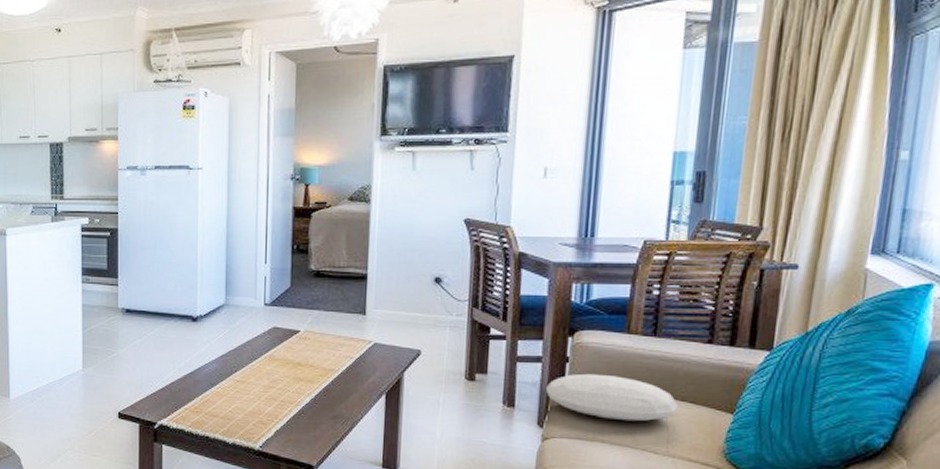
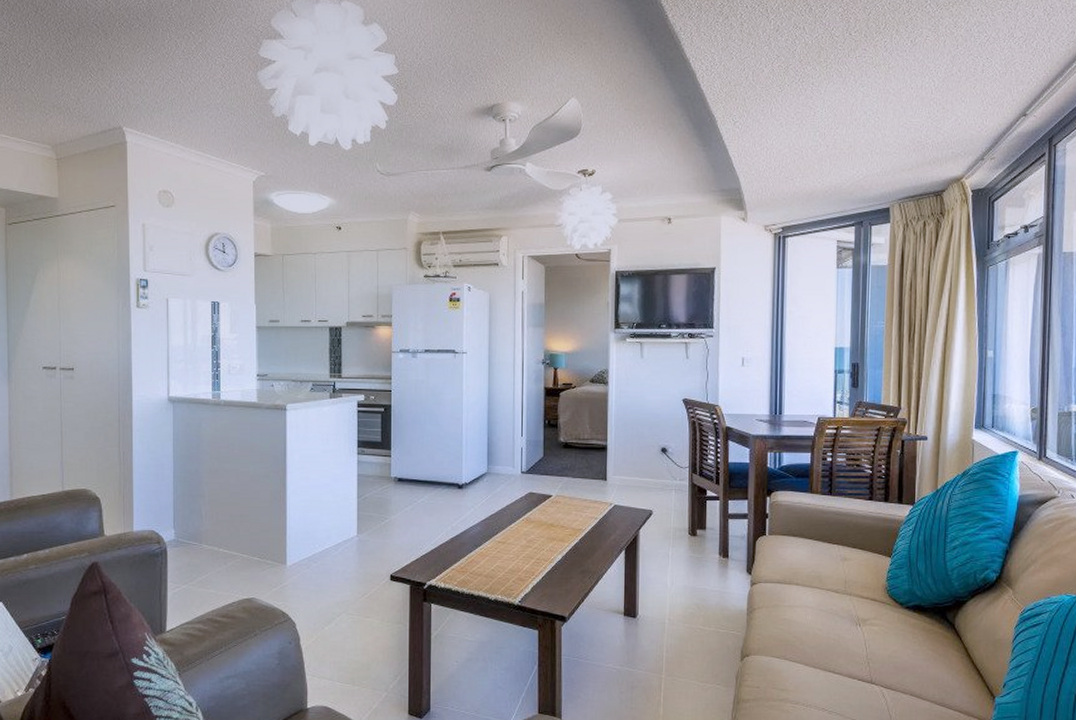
cushion: present [545,373,678,422] -> none [751,527,851,566]

